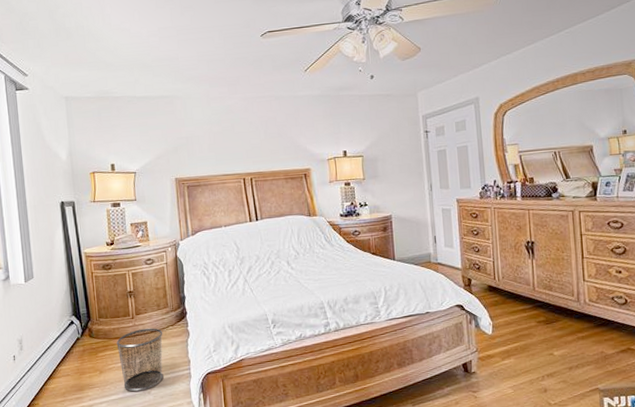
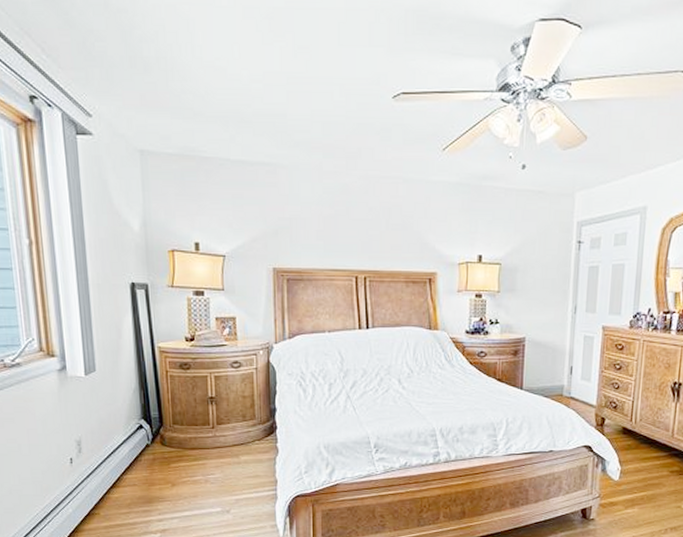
waste bin: present [116,328,164,392] -> none [192,441,248,509]

